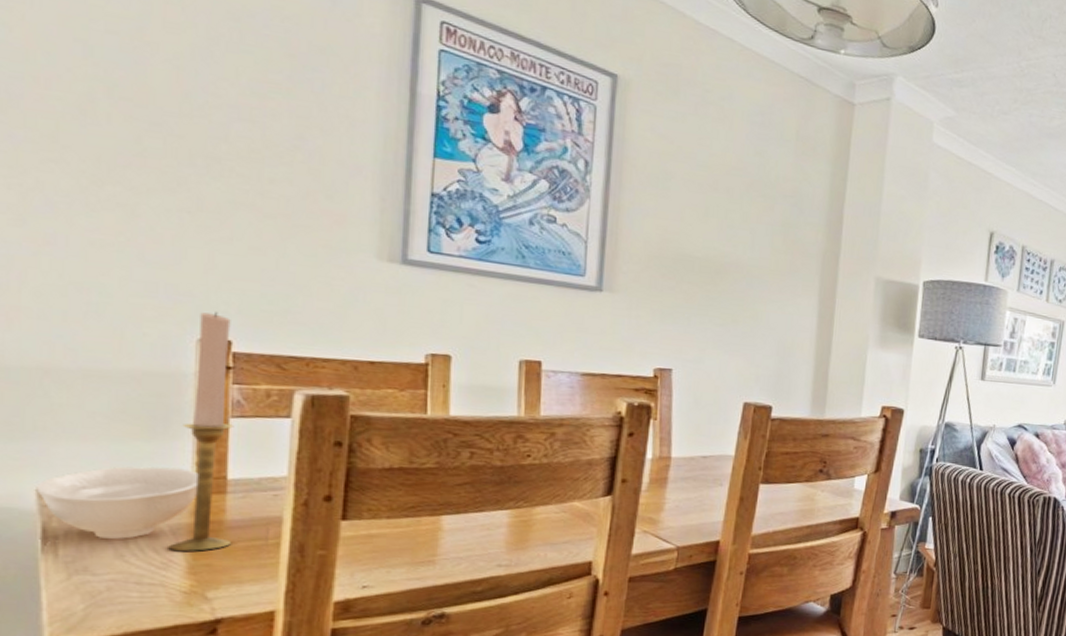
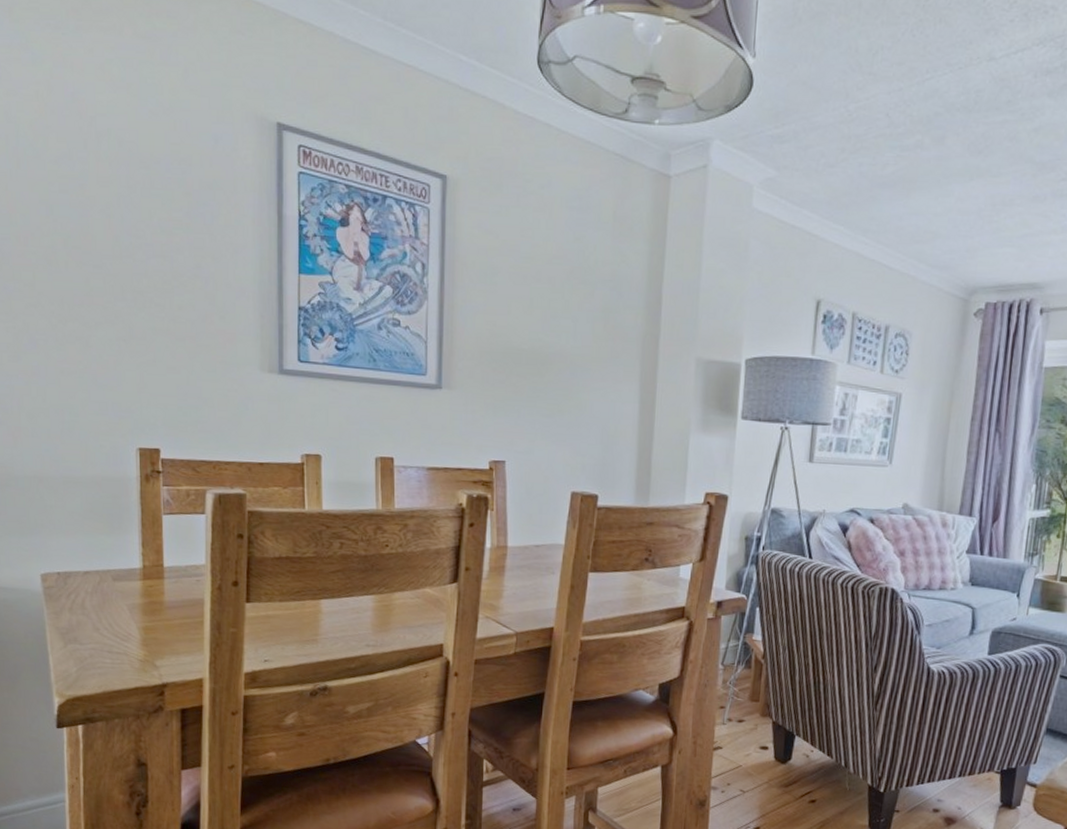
bowl: present [36,466,199,540] -> none [40,556,145,616]
candlestick: present [168,312,234,551] -> none [127,425,170,627]

